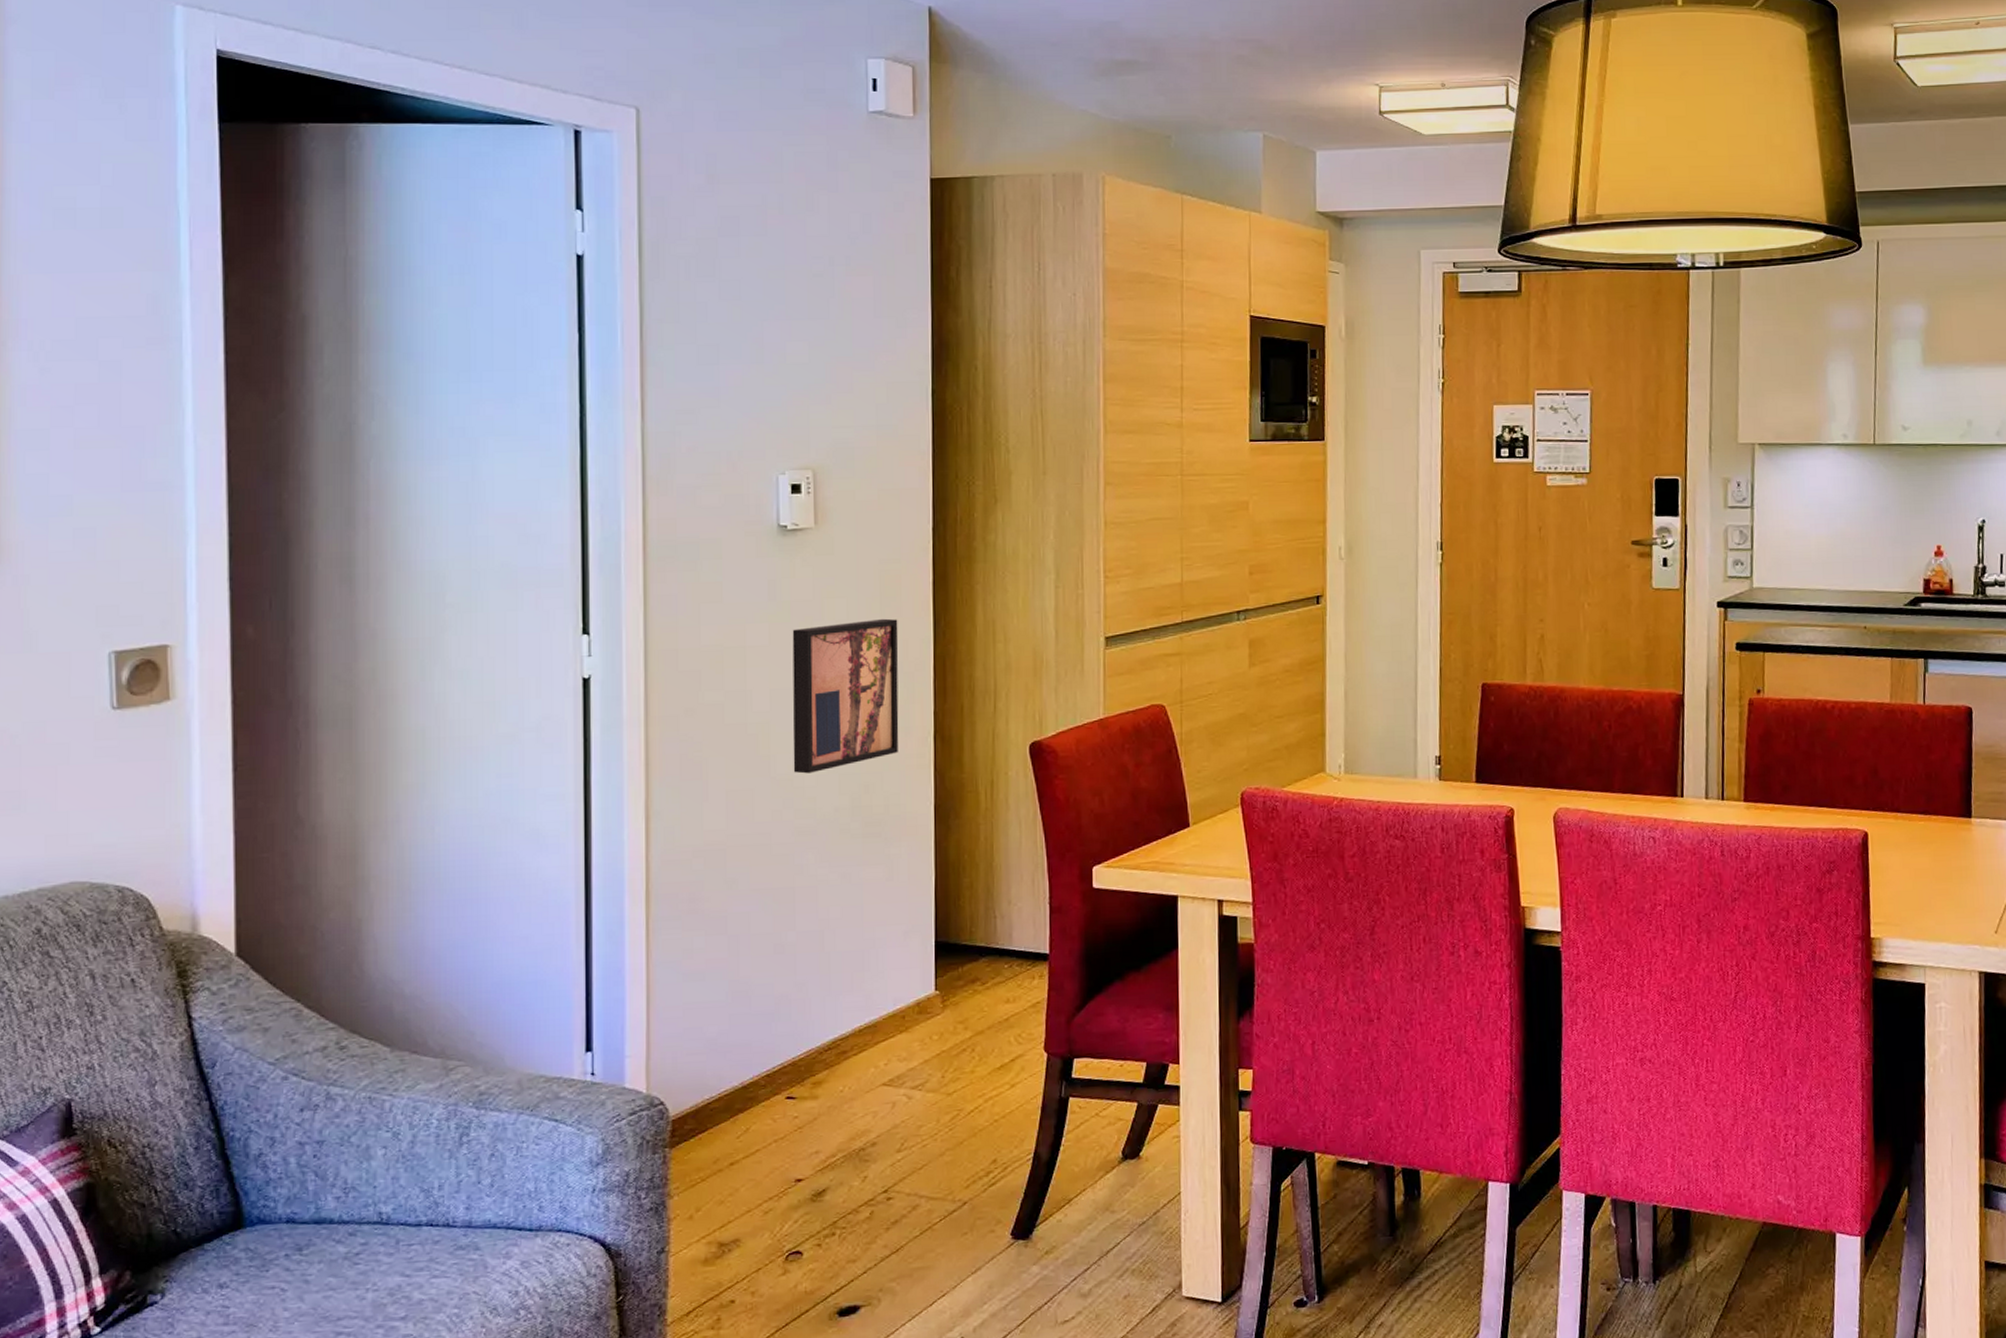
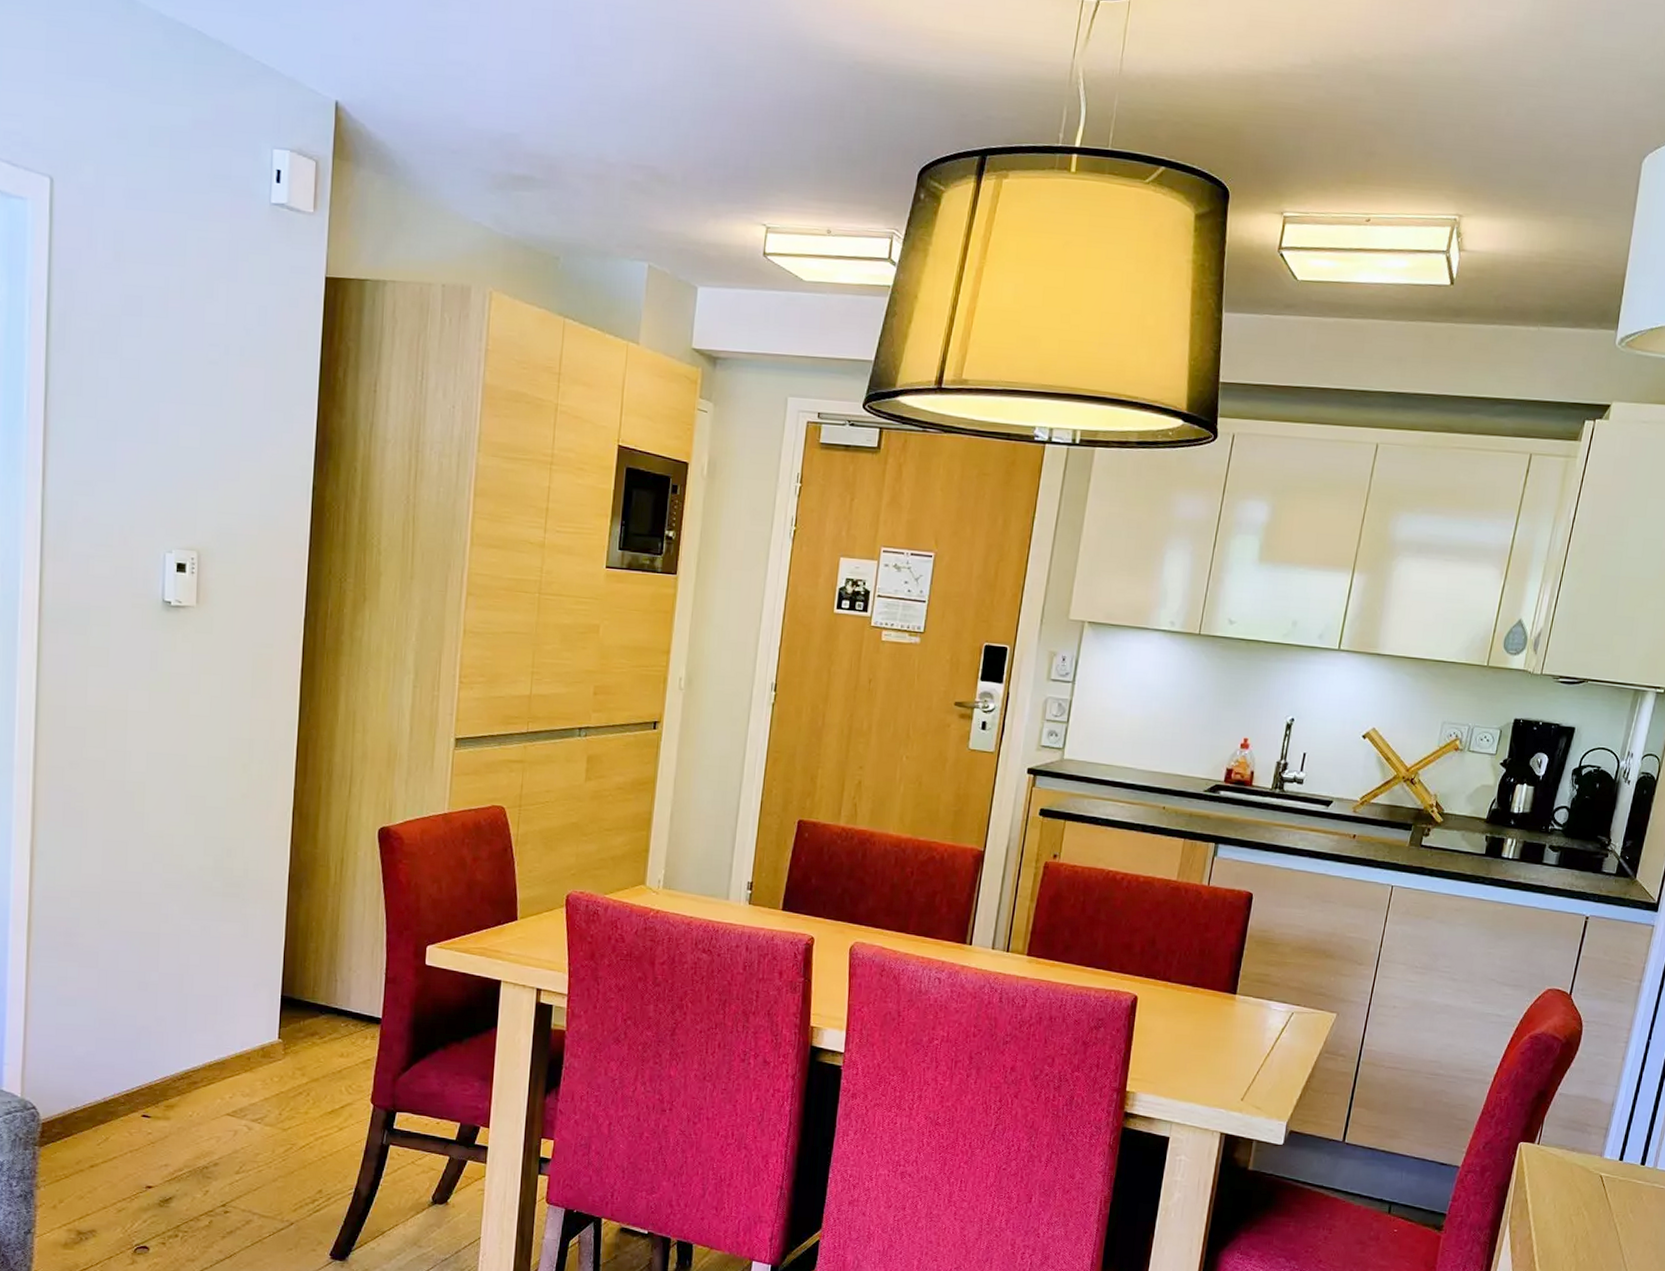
wall art: present [792,618,899,774] -> none [164,698,267,833]

